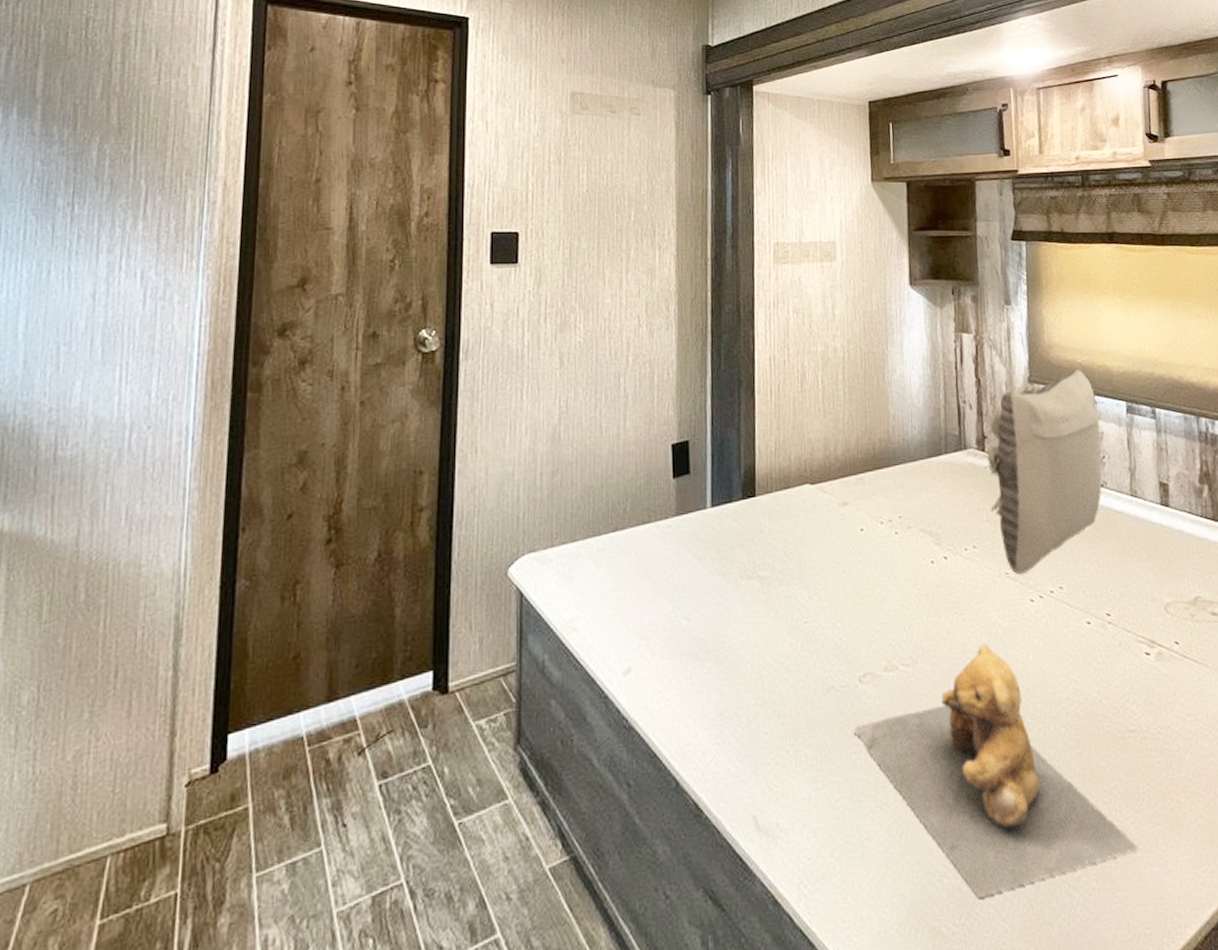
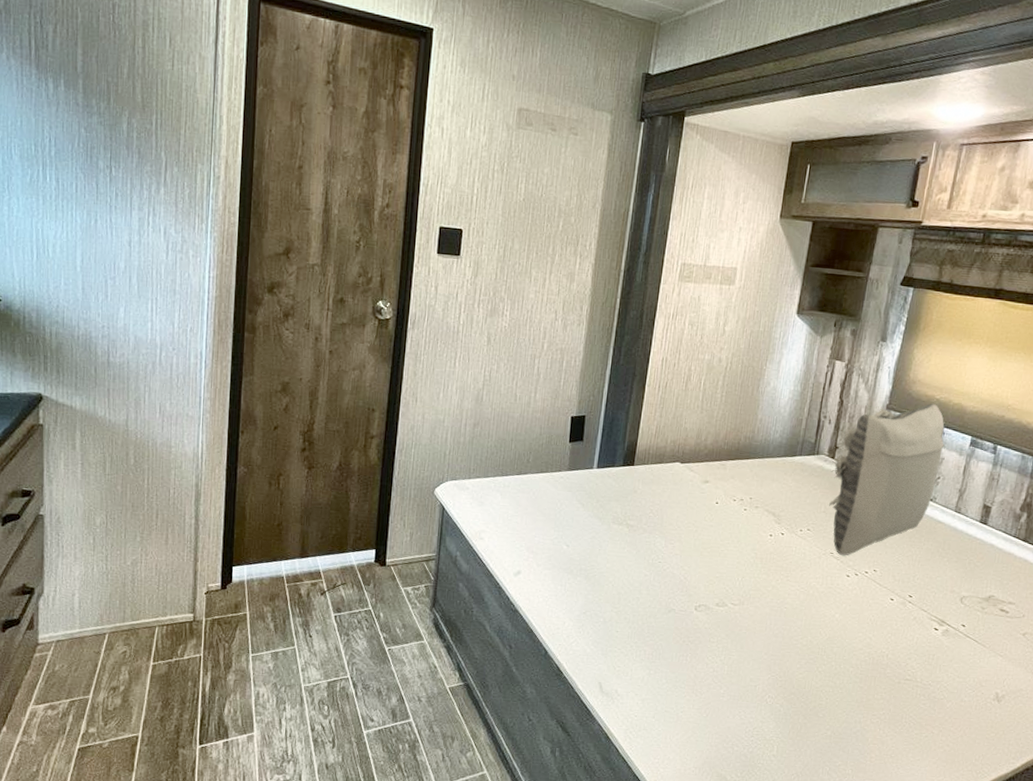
teddy bear: present [854,643,1139,899] -> none [685,600,891,764]

